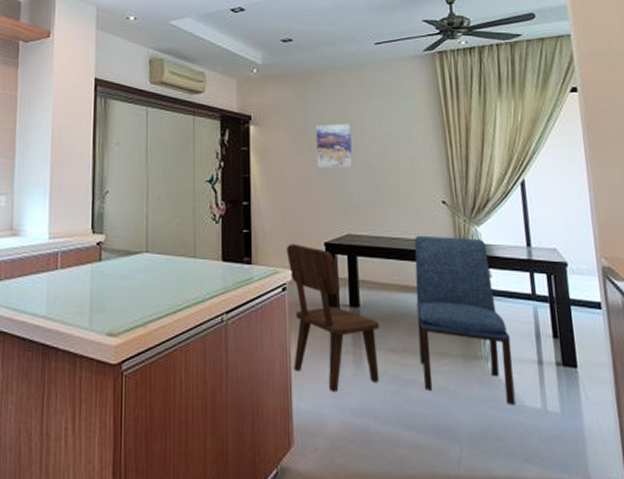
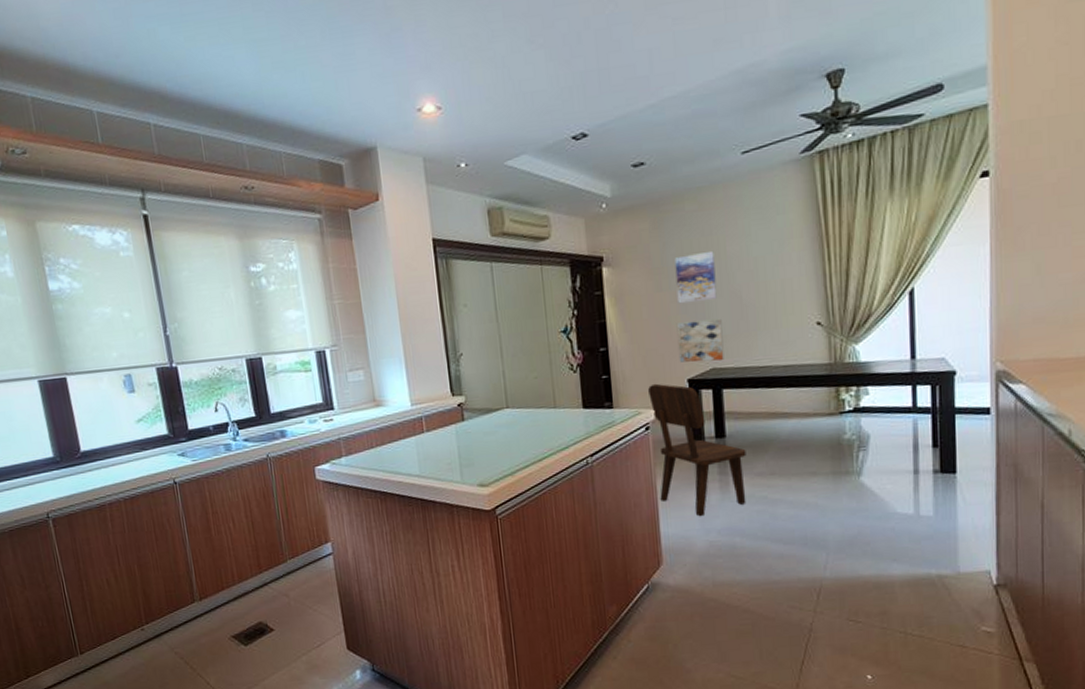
wall art: none [315,186,359,227] -> present [676,318,724,363]
dining chair: present [414,235,516,405] -> none [784,357,886,514]

